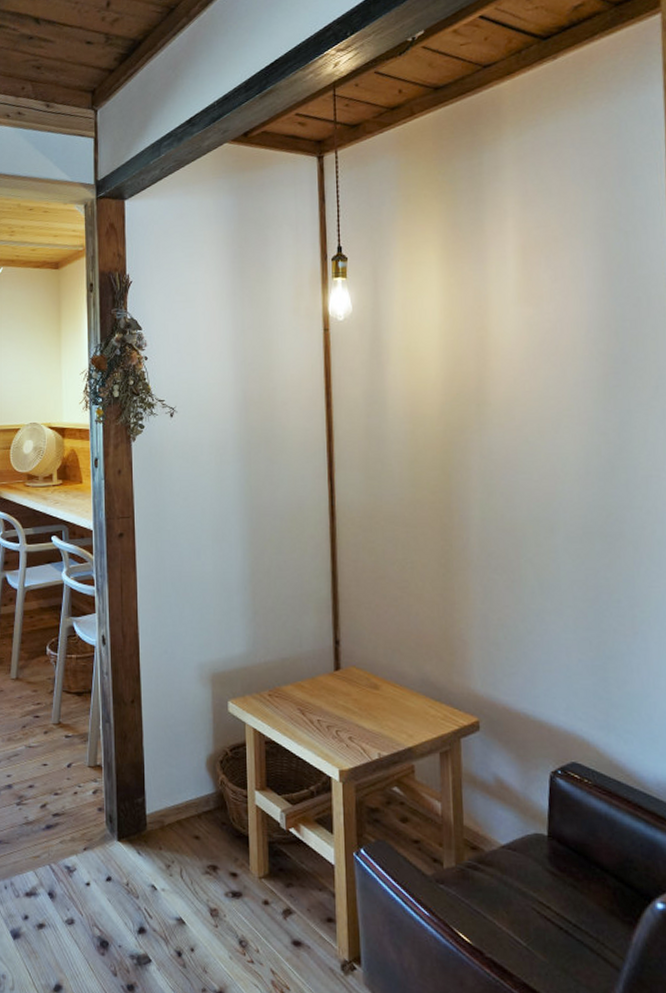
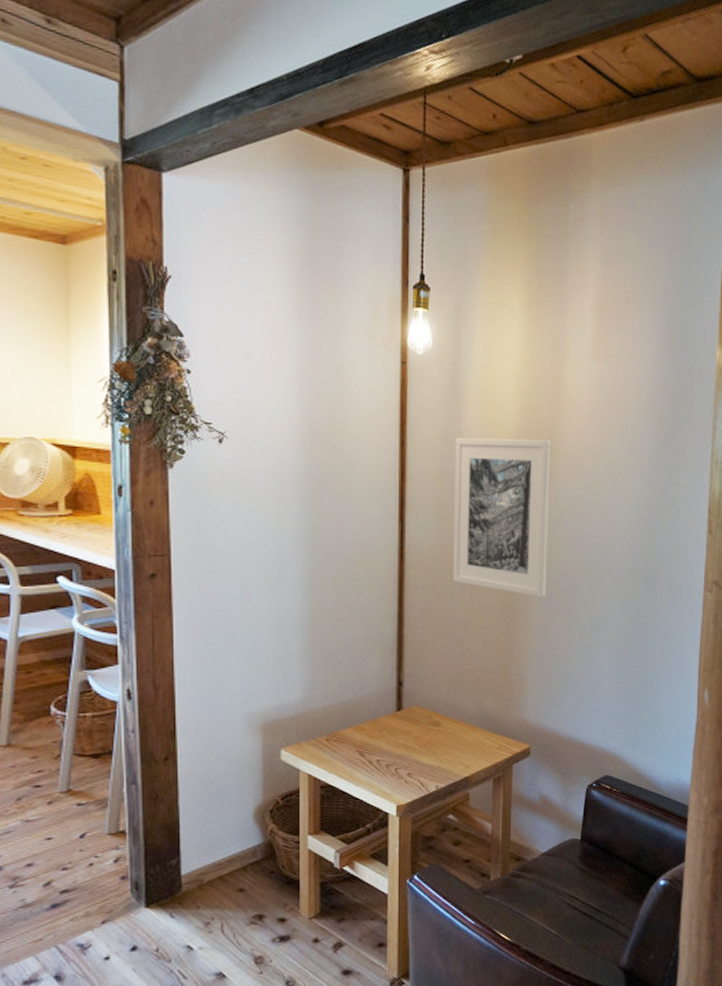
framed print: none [379,390,486,555] -> present [452,437,551,597]

